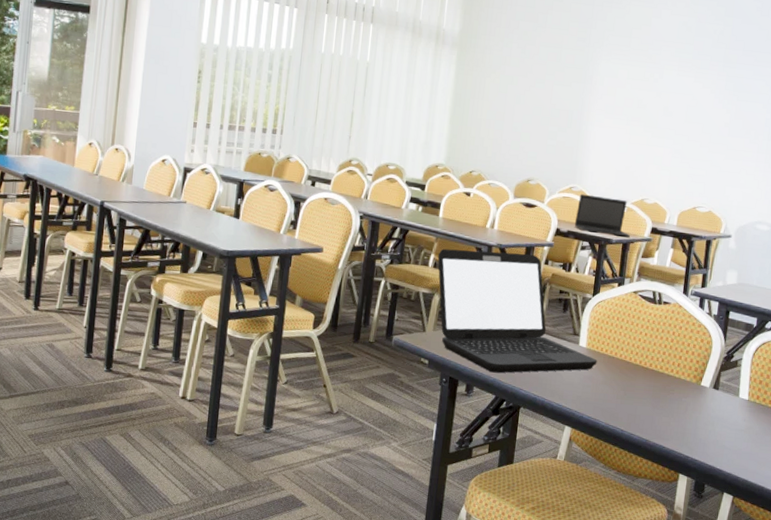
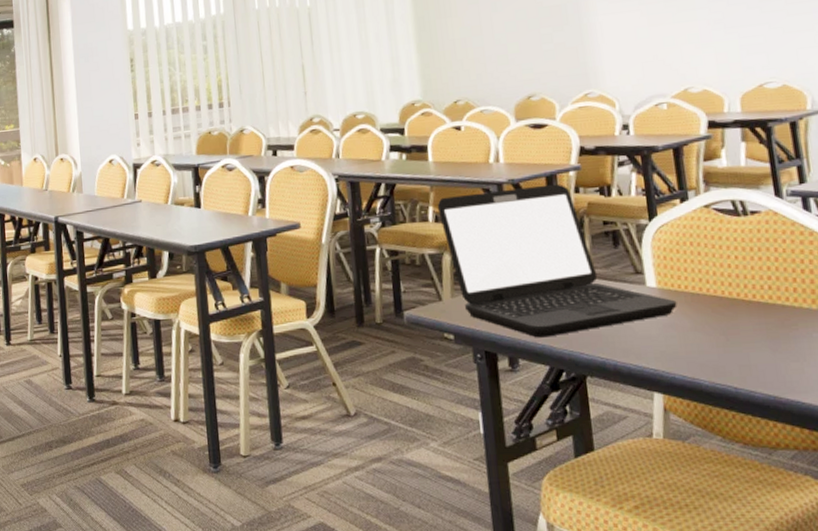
laptop: present [574,194,631,237] -> none [600,95,682,144]

